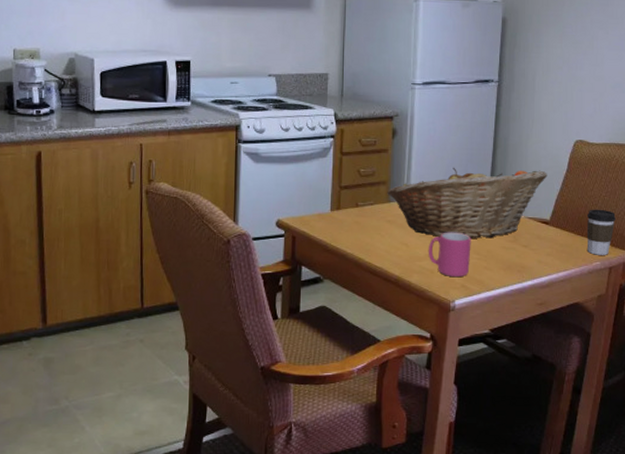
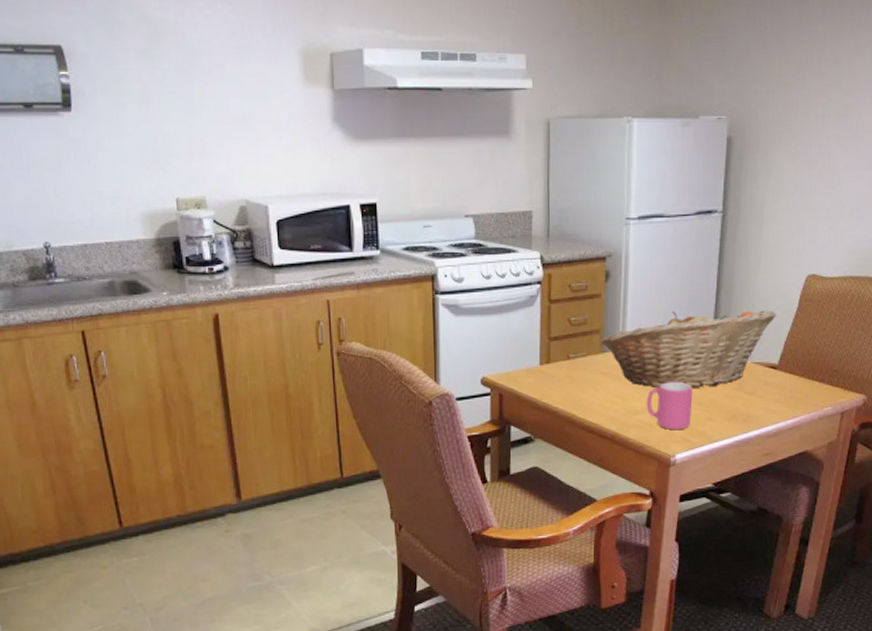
coffee cup: present [586,209,616,255] -> none [817,350,850,400]

